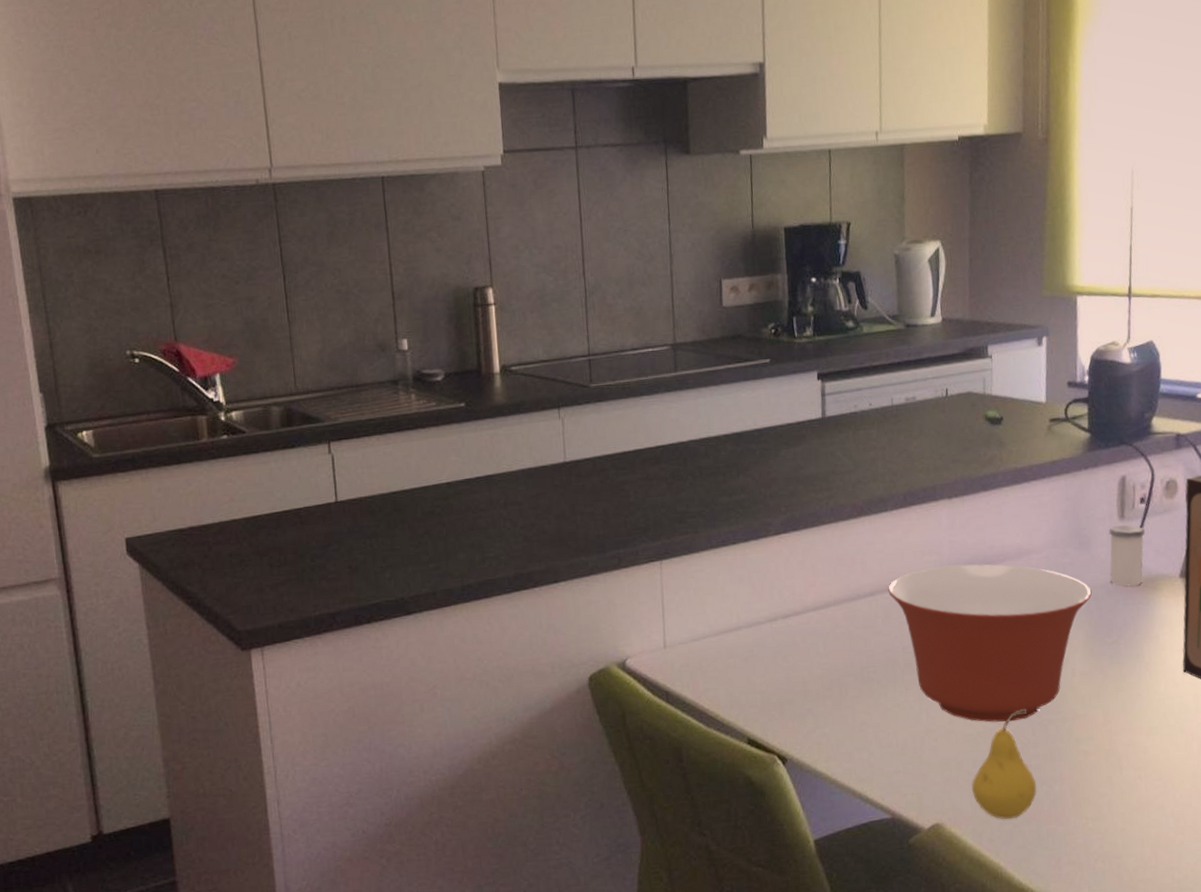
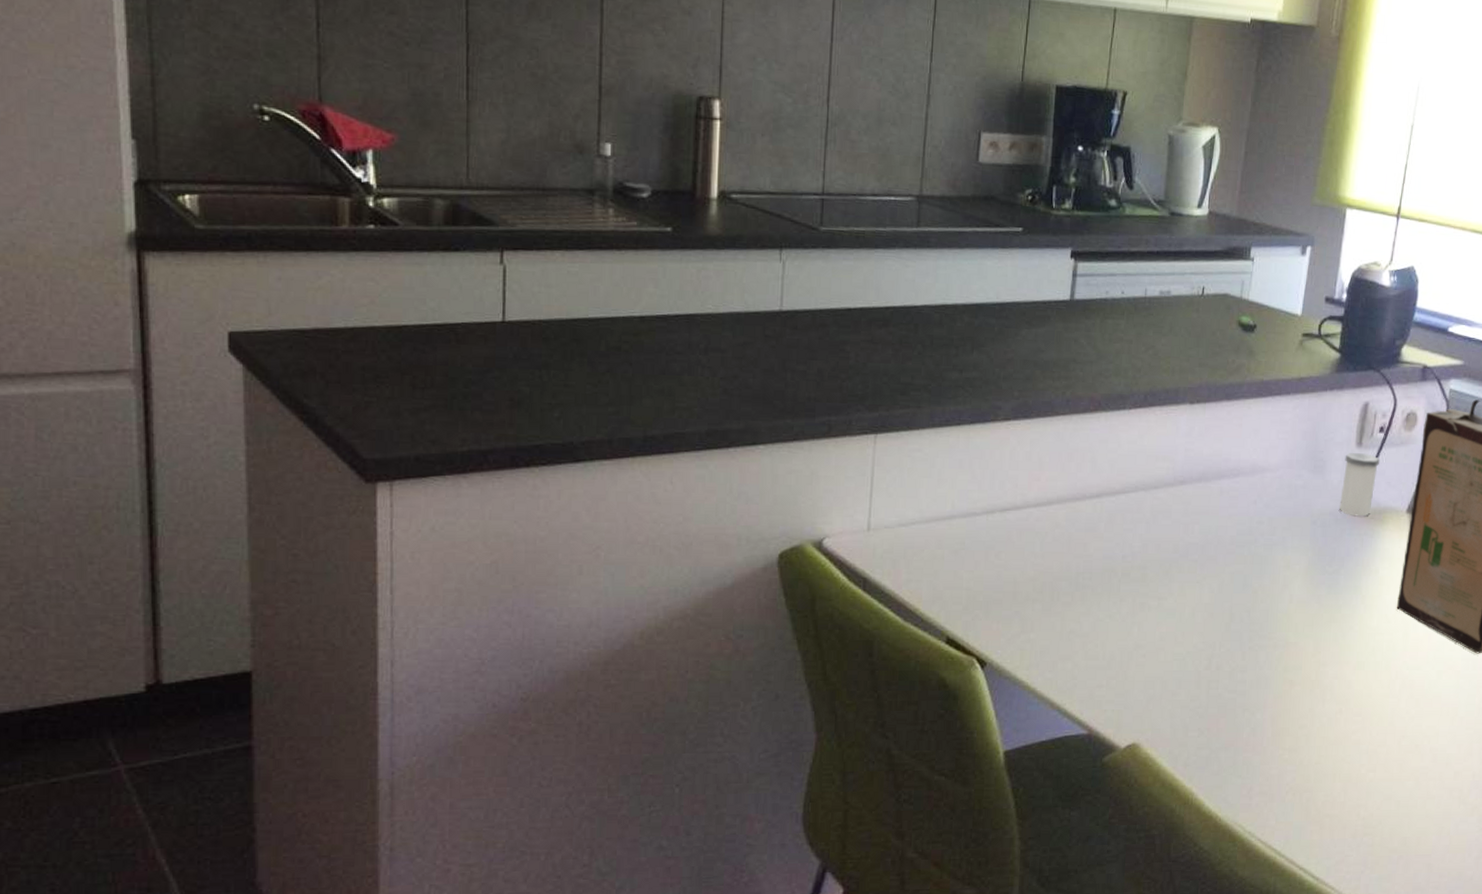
mixing bowl: present [888,564,1092,722] -> none [1115,474,1320,644]
fruit: present [971,709,1037,820] -> none [1173,632,1240,745]

